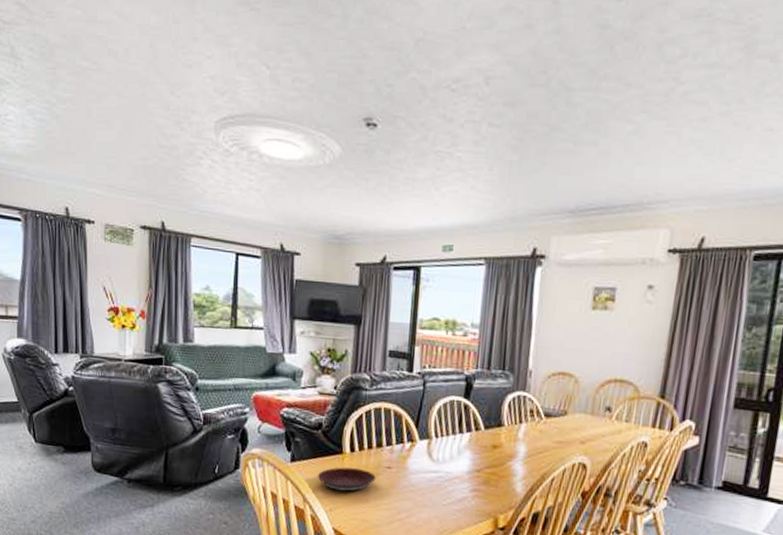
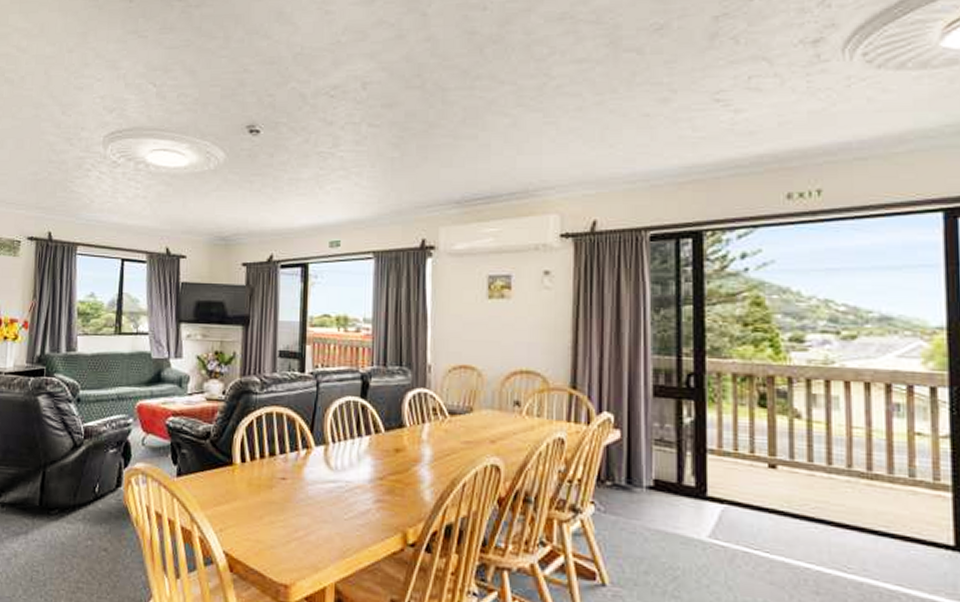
plate: present [317,467,376,492] -> none [205,480,270,508]

